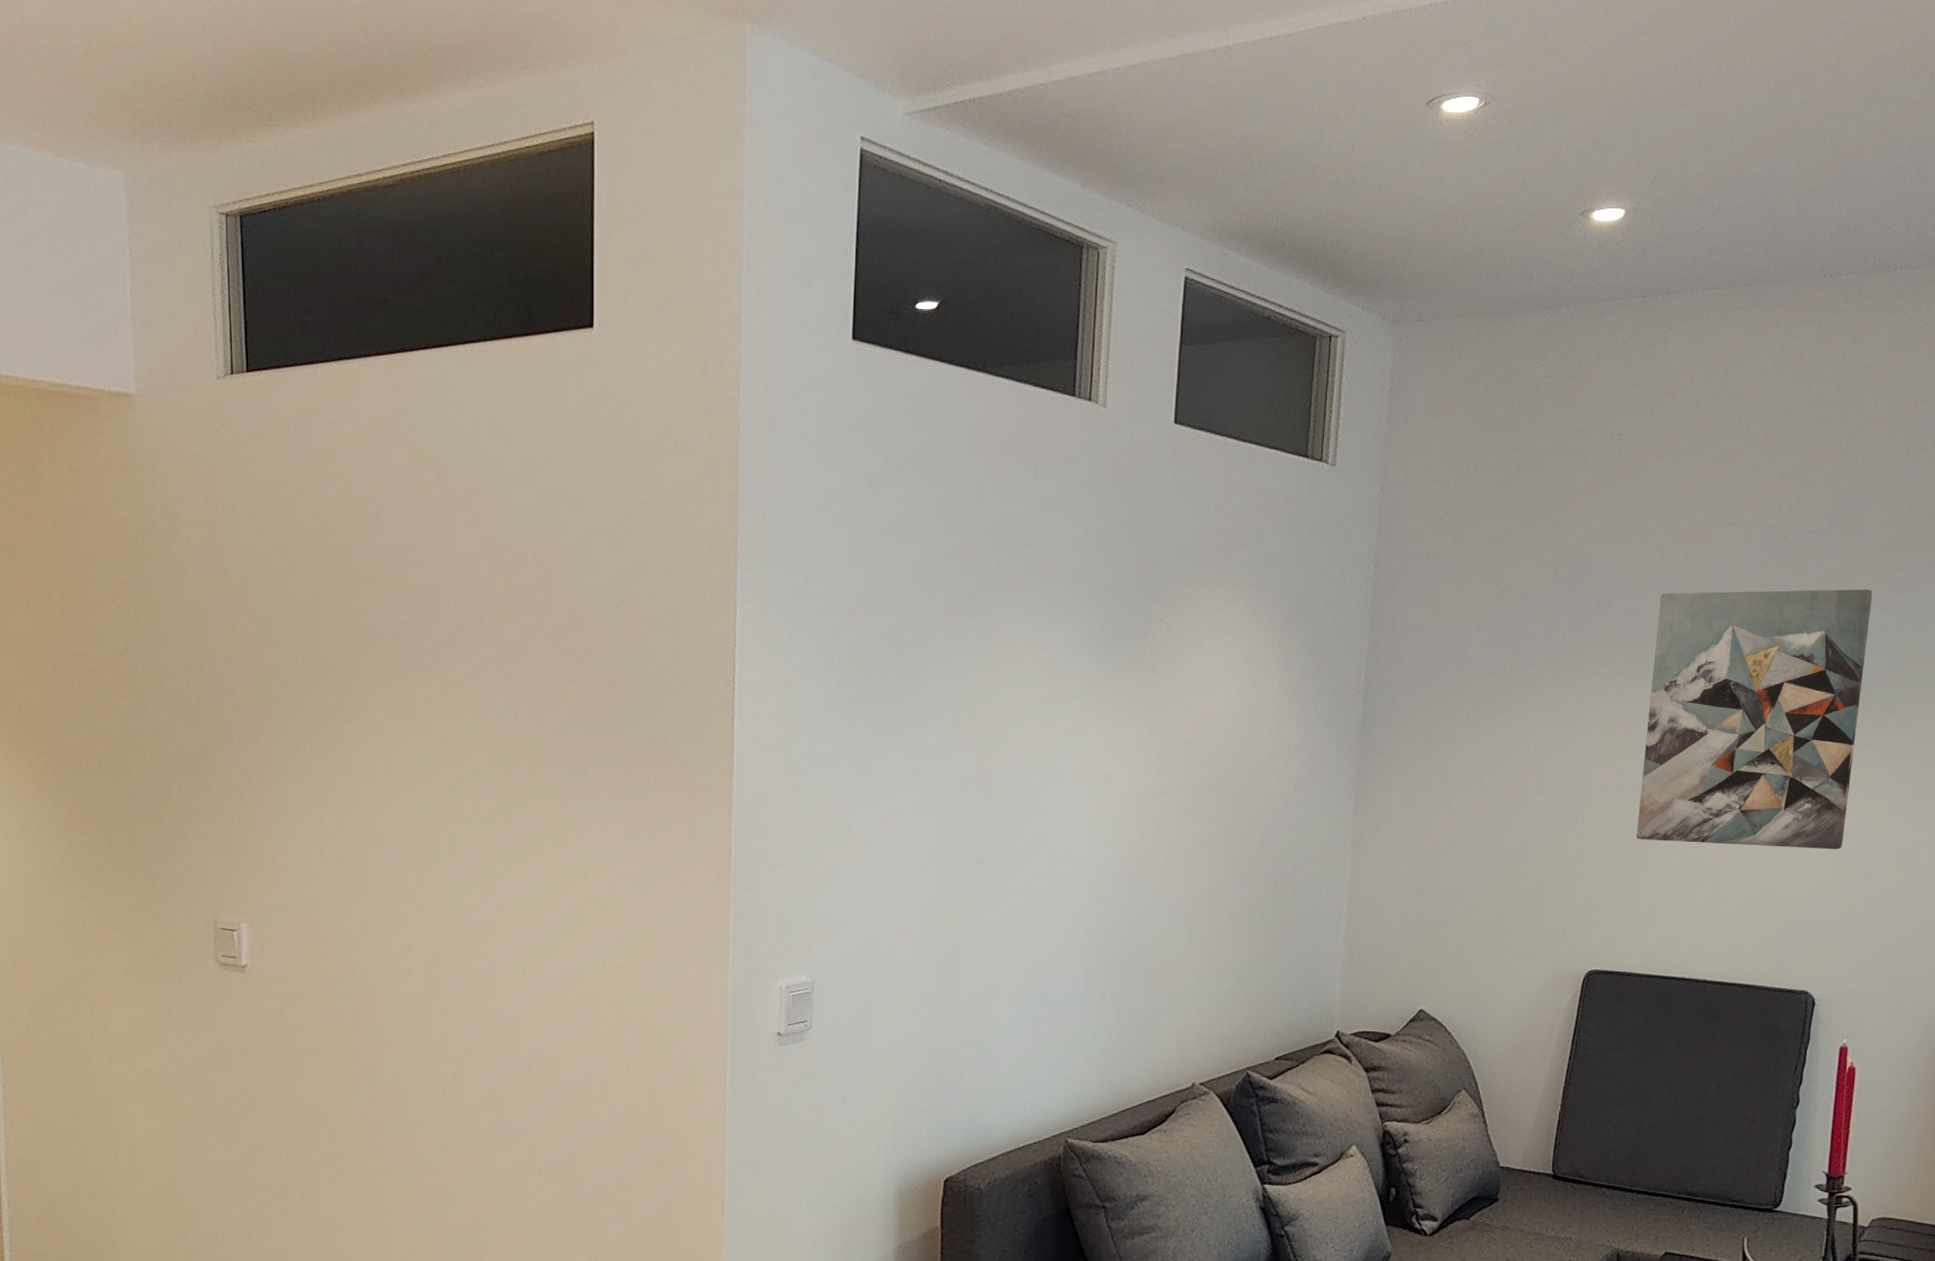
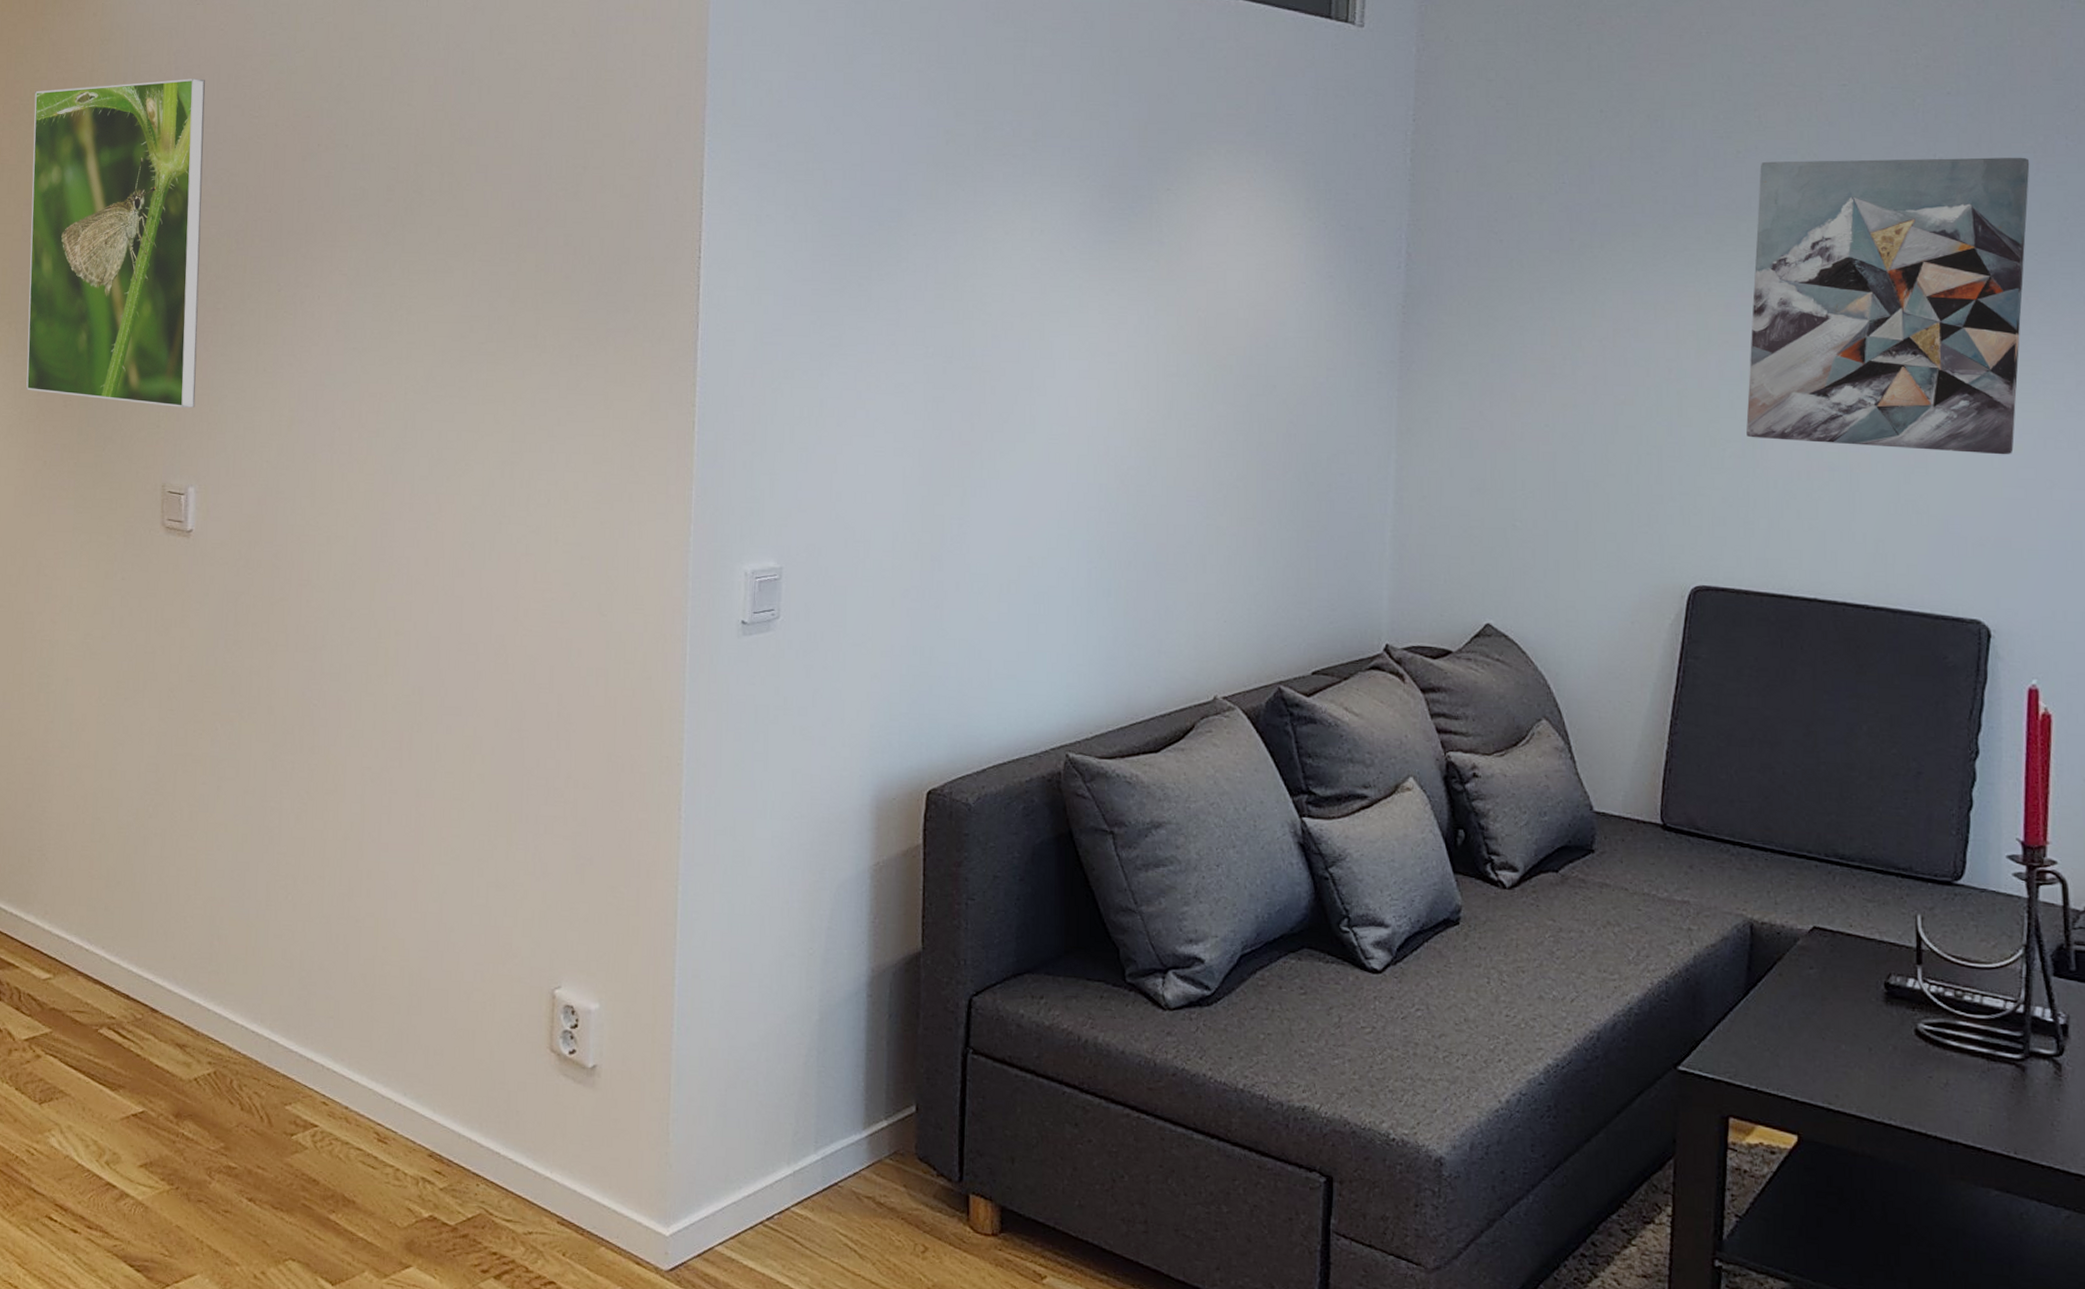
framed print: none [57,508,243,845] -> present [26,78,206,408]

